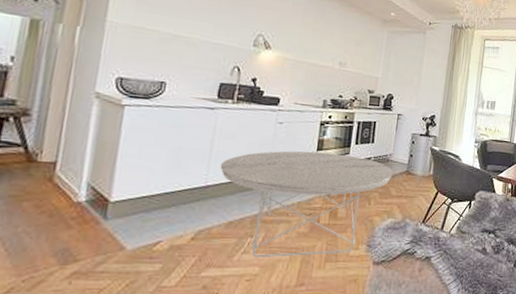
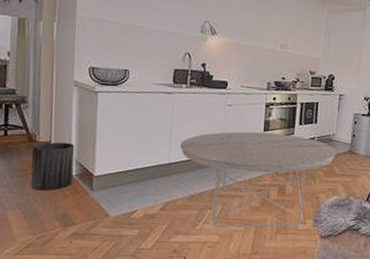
trash can: none [22,162,89,221] -> present [31,142,75,191]

